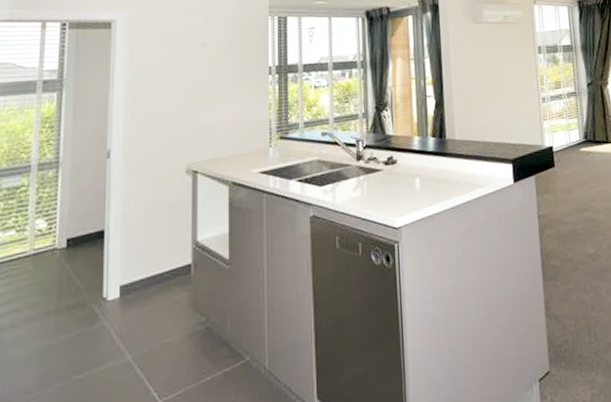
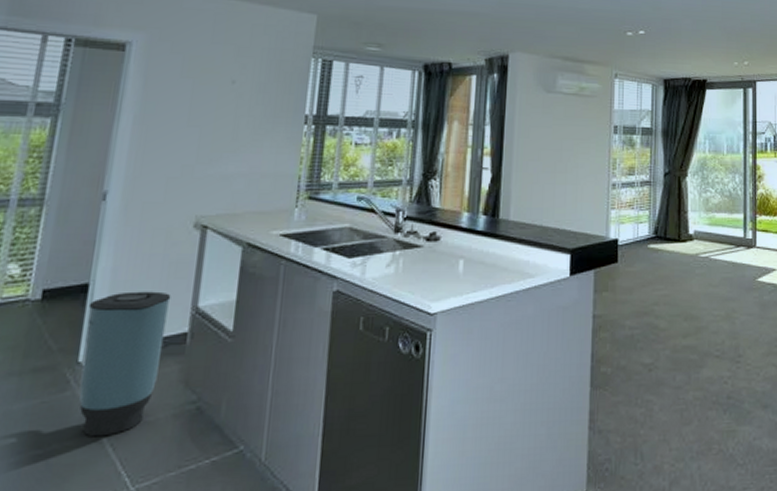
trash can: none [106,231,174,361] -> present [78,291,171,437]

